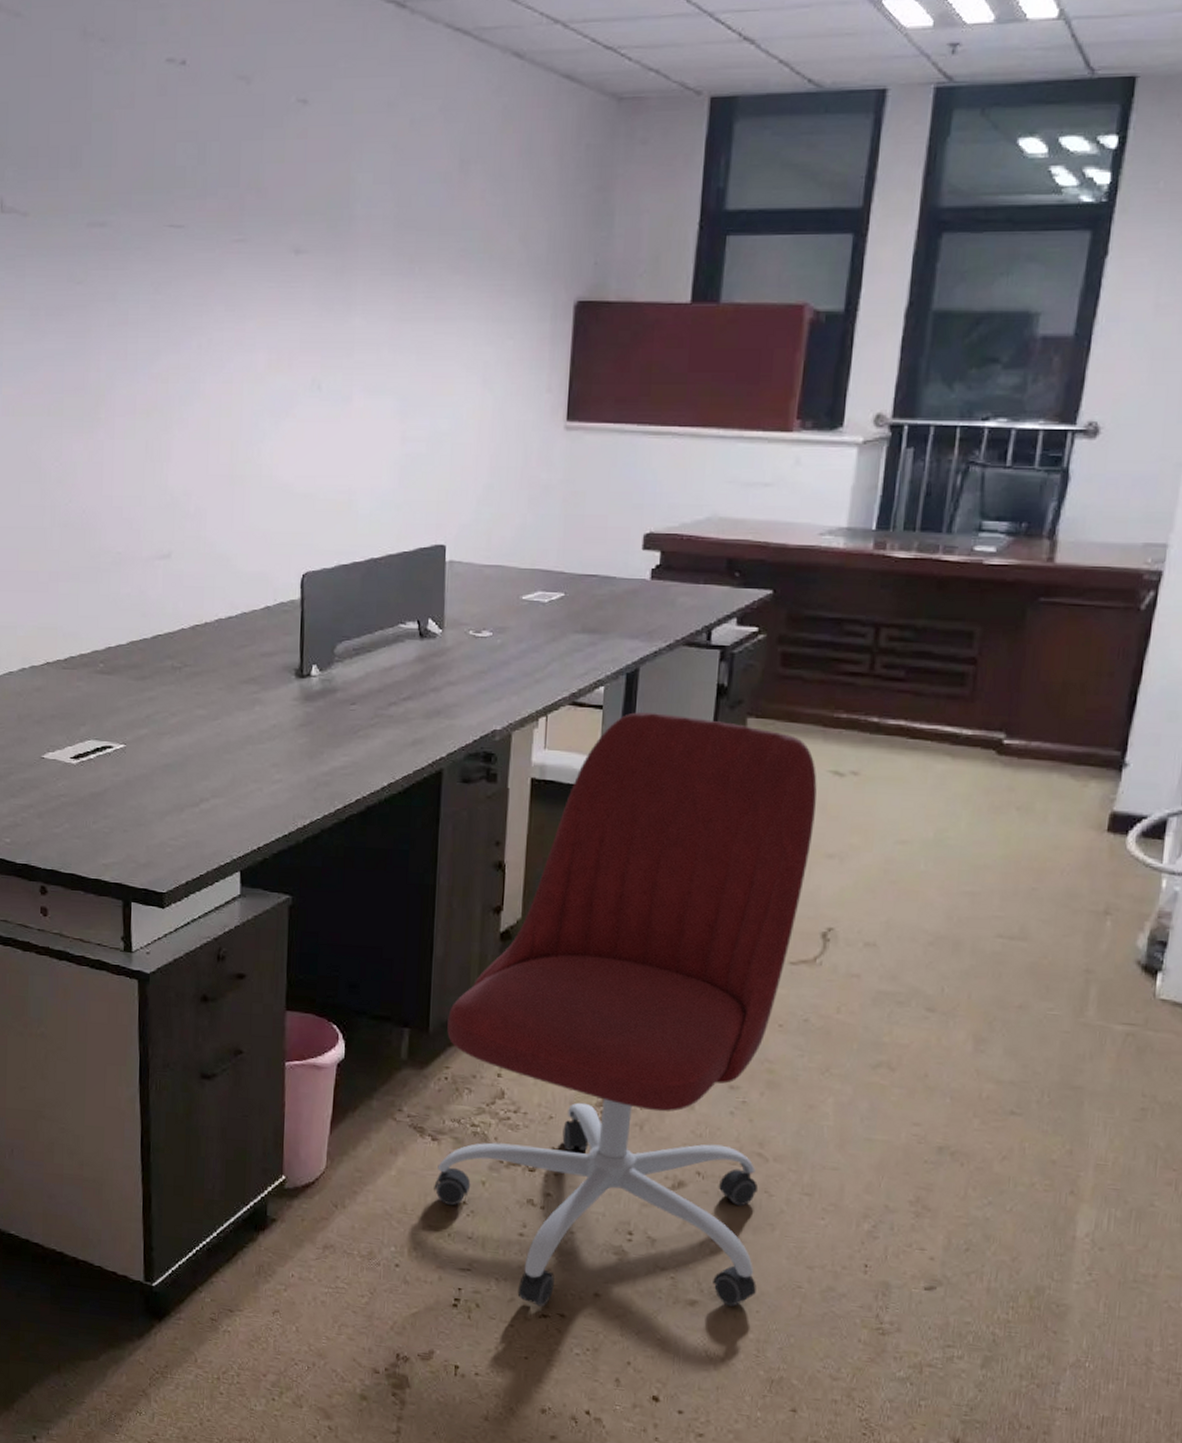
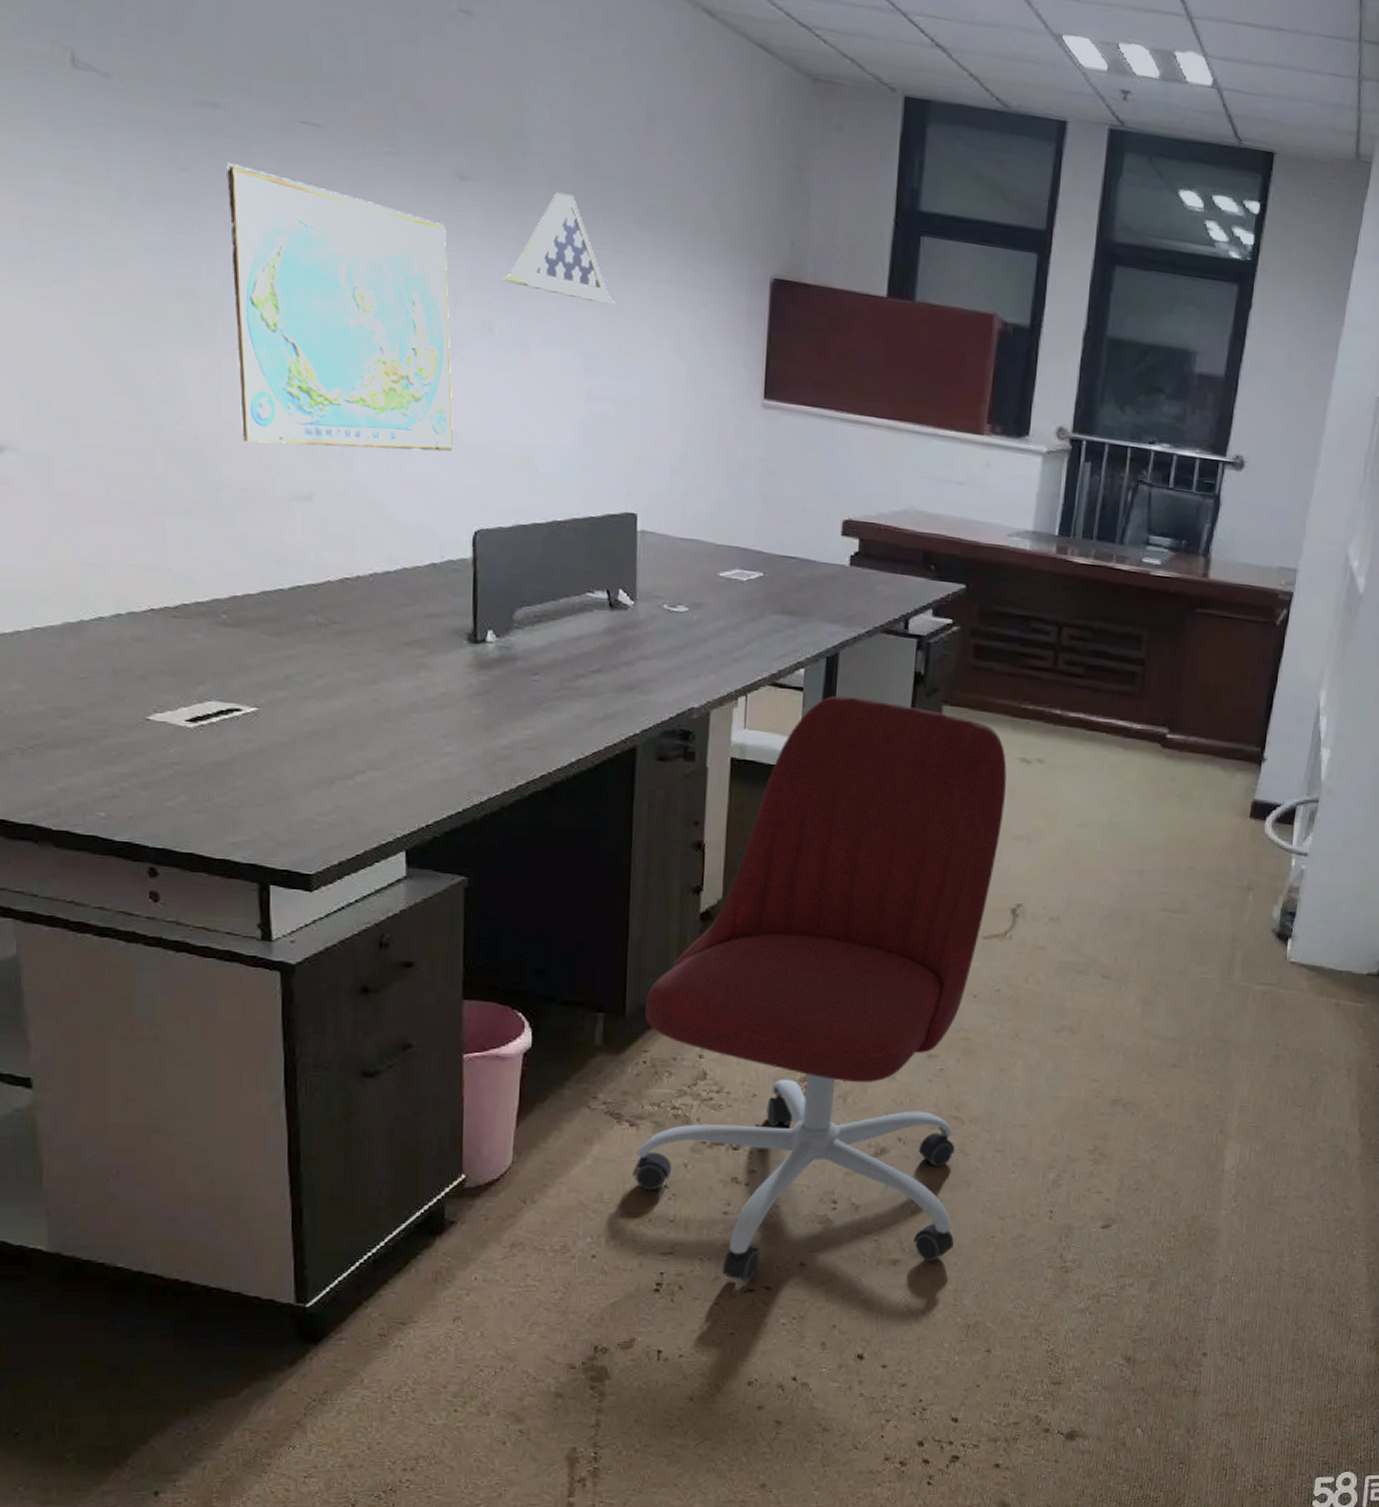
world map: none [111,270,286,512] -> present [227,161,453,452]
display case: none [330,251,429,348] -> present [502,192,615,304]

